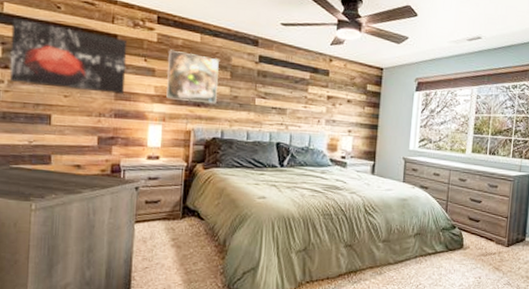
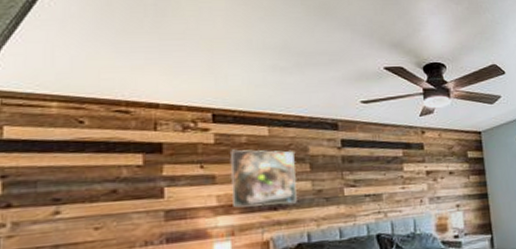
wall art: present [9,18,128,95] -> none [13,143,178,225]

